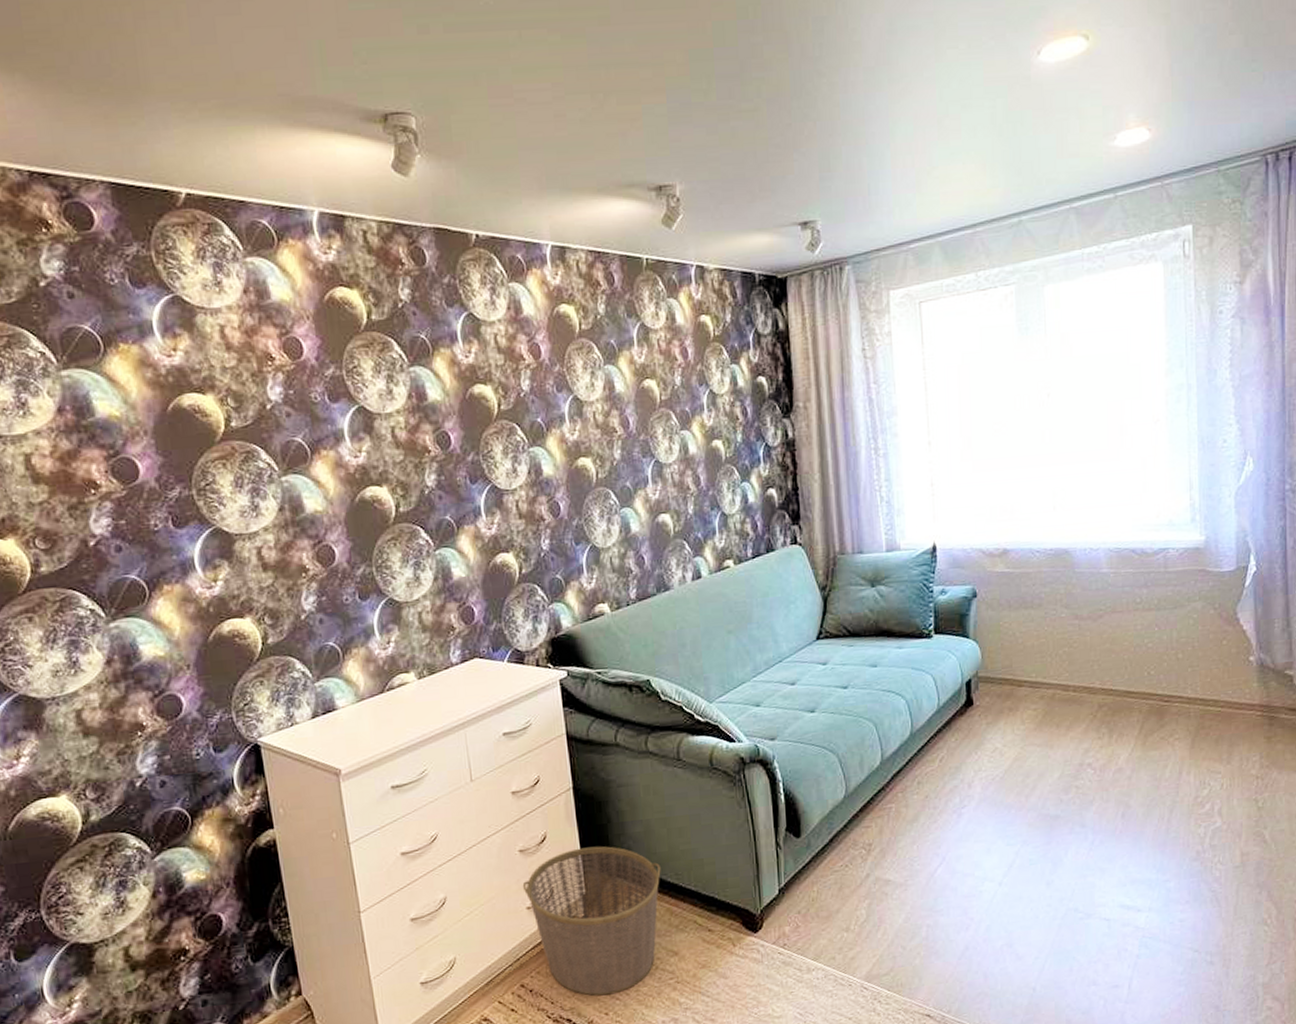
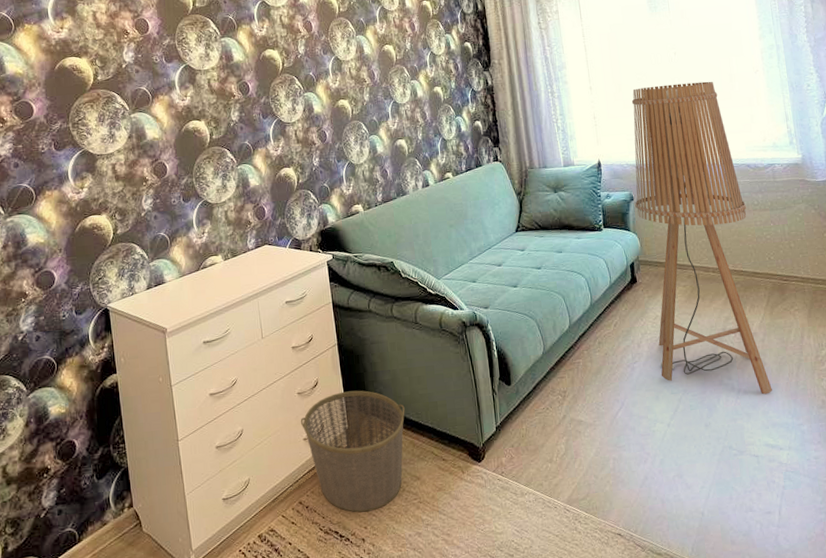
floor lamp: none [978,434,1135,845] -> present [631,81,772,395]

